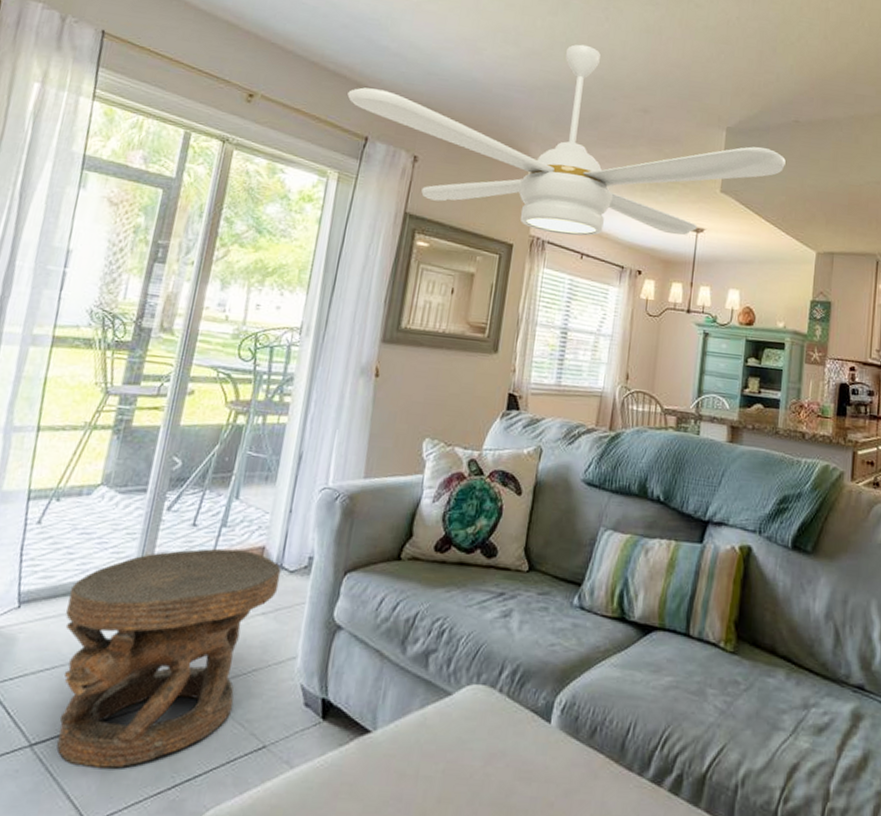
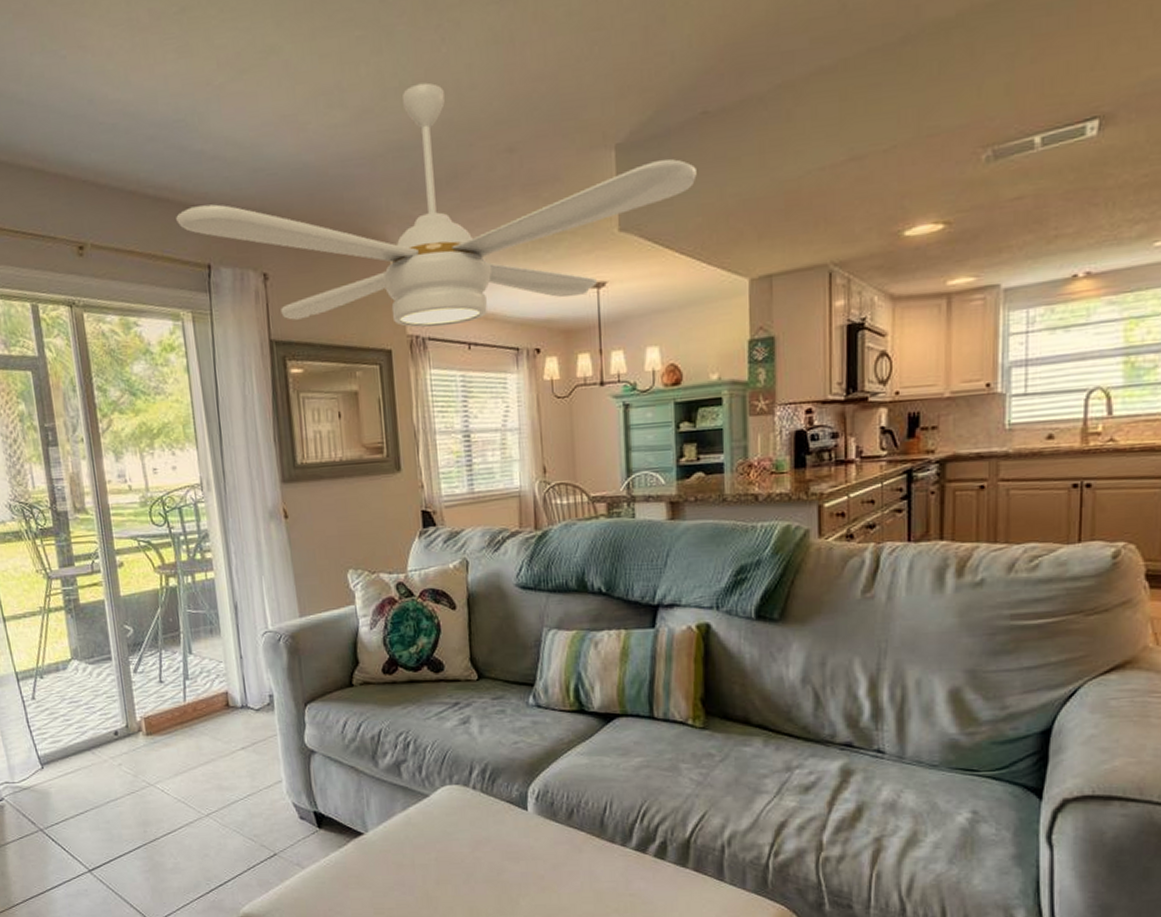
carved stool: present [57,548,282,769] -> none [78,697,250,882]

